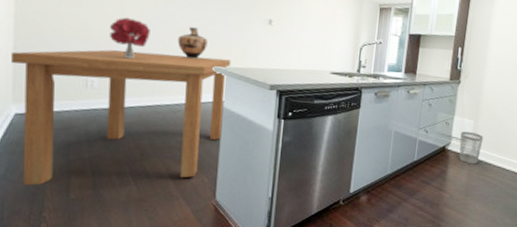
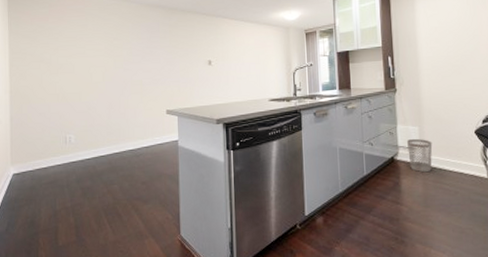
dining table: present [12,49,231,186] -> none [9,102,181,237]
bouquet: present [110,17,150,59] -> none [81,78,112,114]
ceramic jug: present [177,27,208,60] -> none [134,78,159,107]

